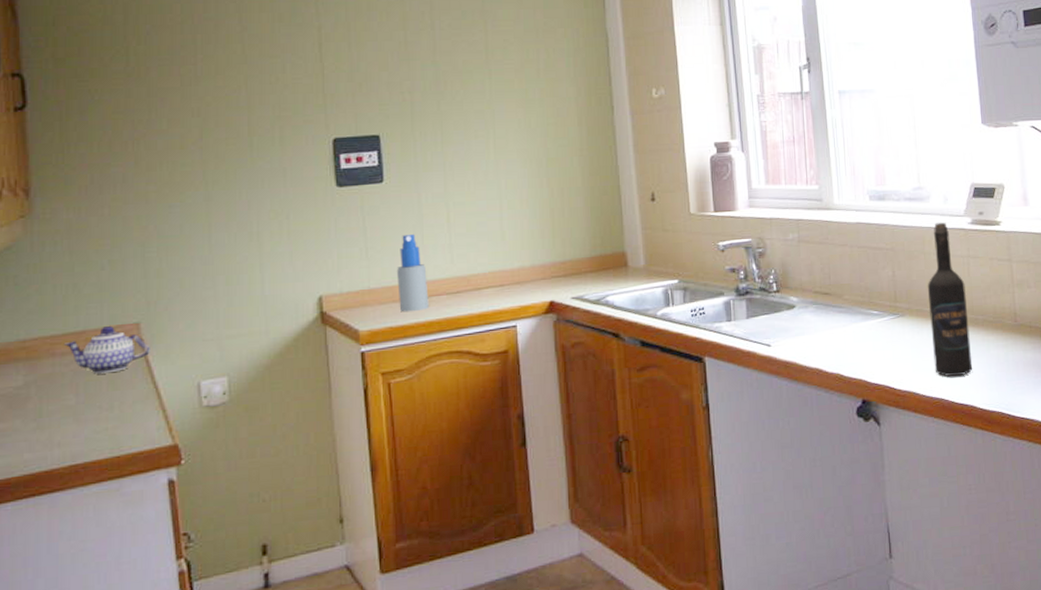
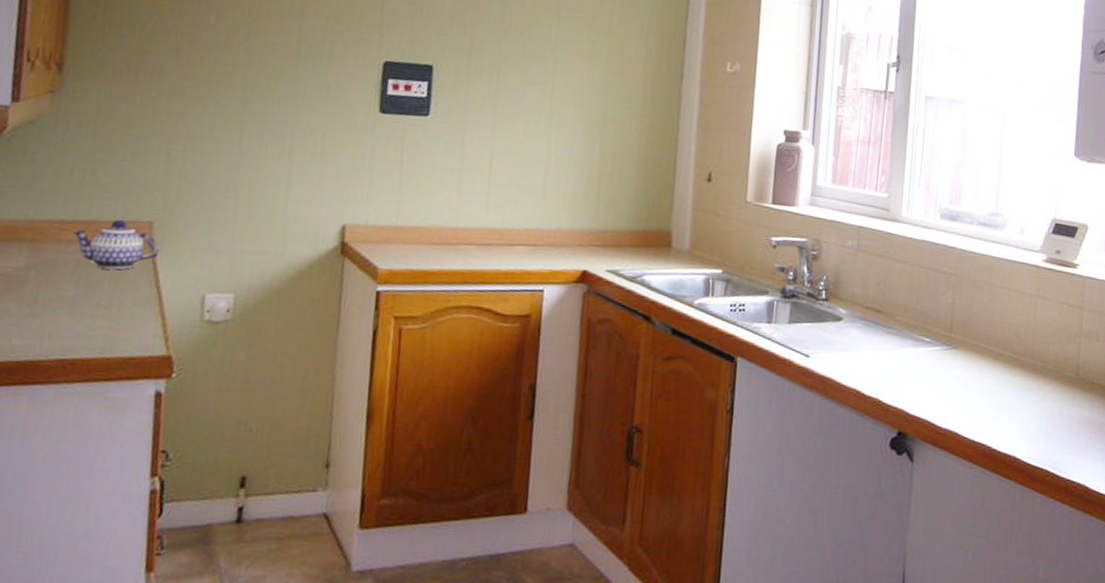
spray bottle: present [397,233,429,313] -> none [424,175,459,258]
wine bottle: present [927,221,973,377] -> none [981,254,1029,424]

